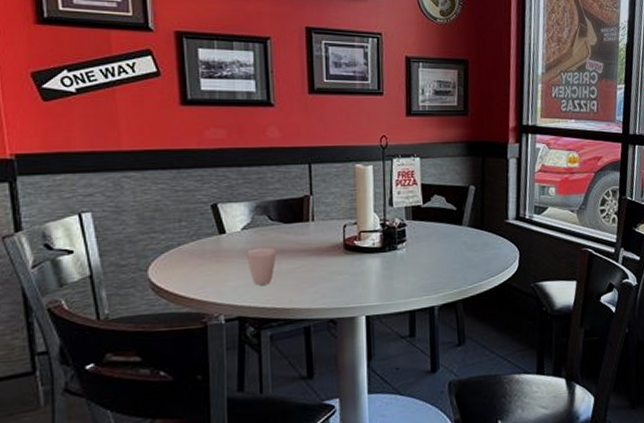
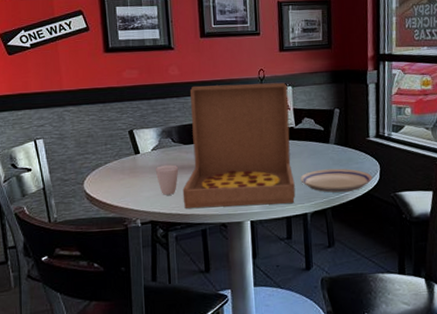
pizza box: none [281,152,421,301] -> present [182,82,296,208]
plate: none [427,254,511,283] -> present [300,168,373,193]

